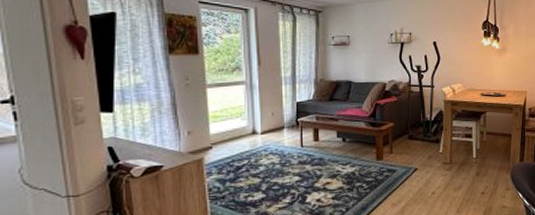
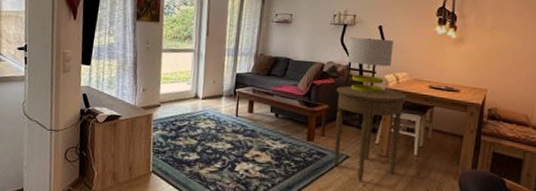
side table: none [399,100,463,190] -> present [333,86,407,181]
table lamp: none [407,55,448,107] -> present [347,37,394,94]

